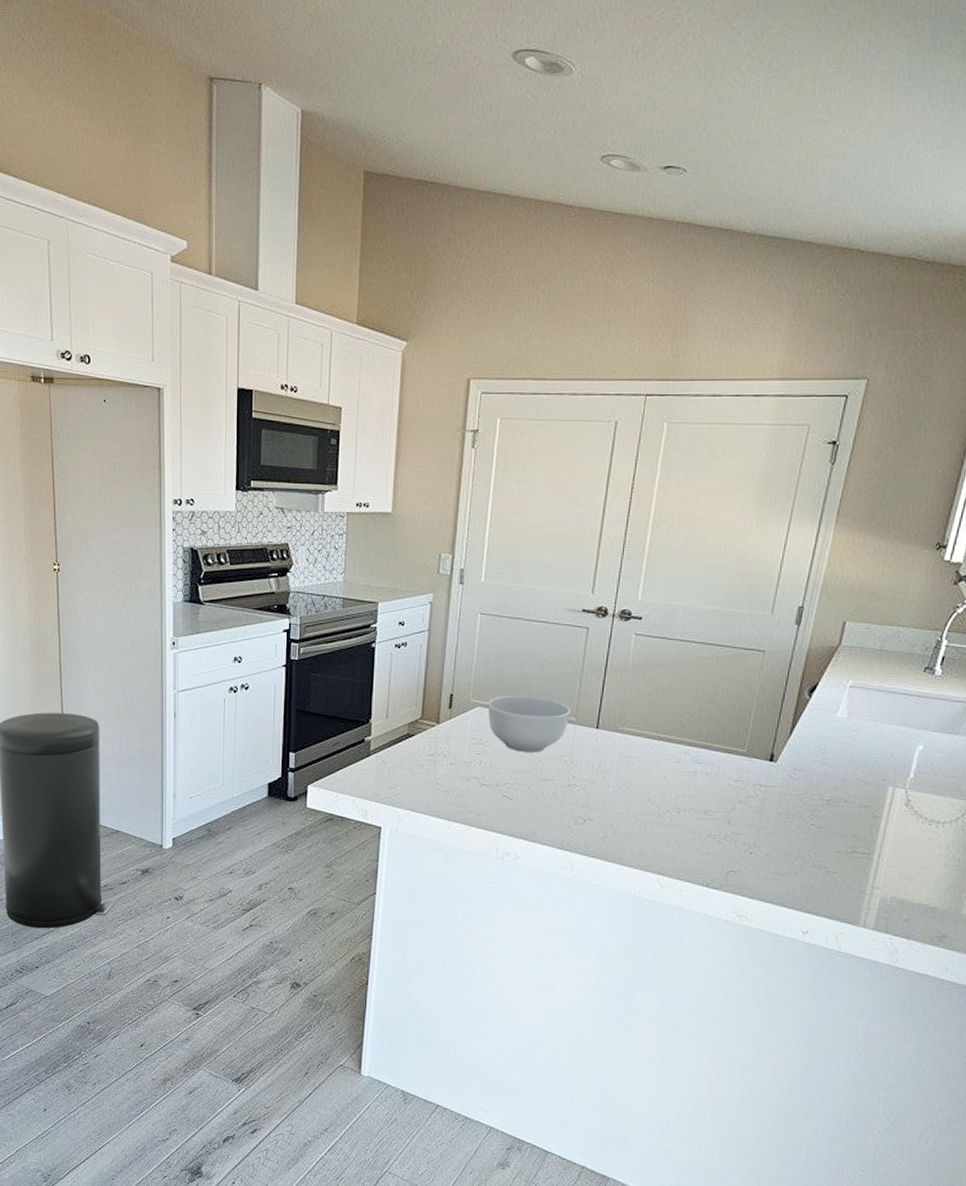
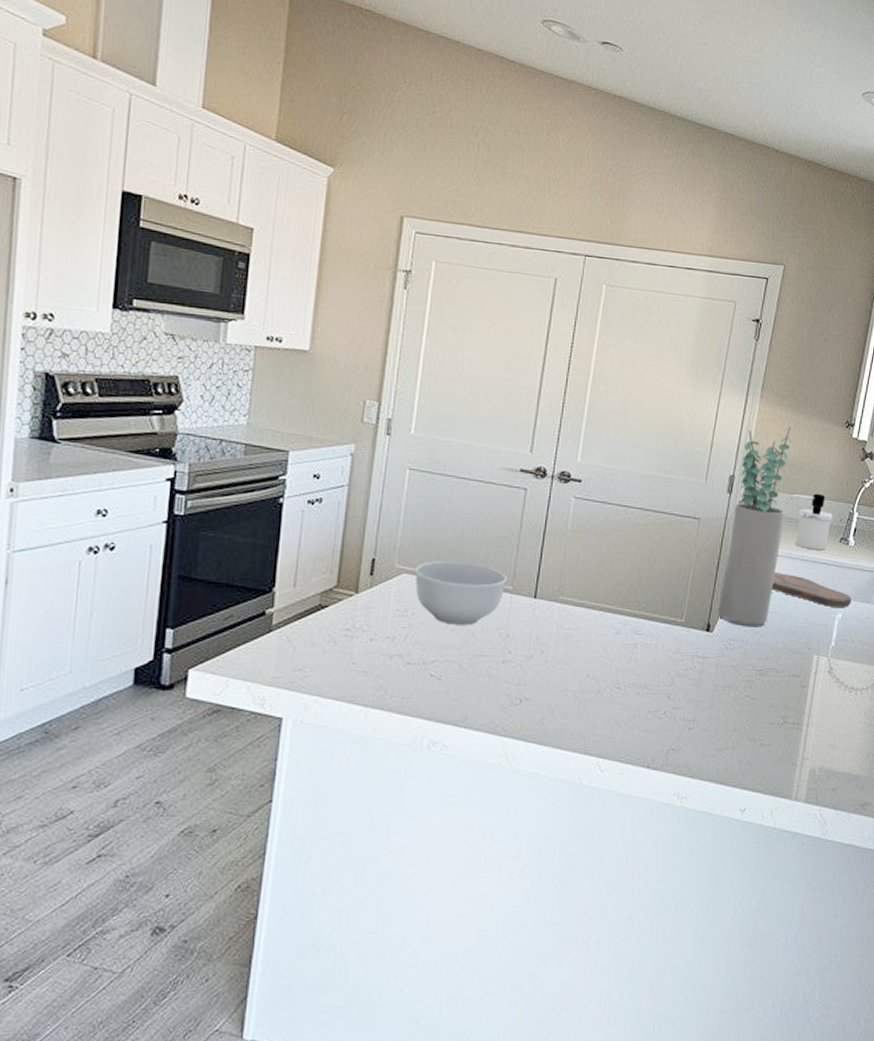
vase: none [782,552,872,758] -> present [718,426,793,627]
cutting board: none [843,703,936,739] -> present [772,572,852,607]
soap dispenser: none [859,621,917,681] -> present [784,493,833,551]

